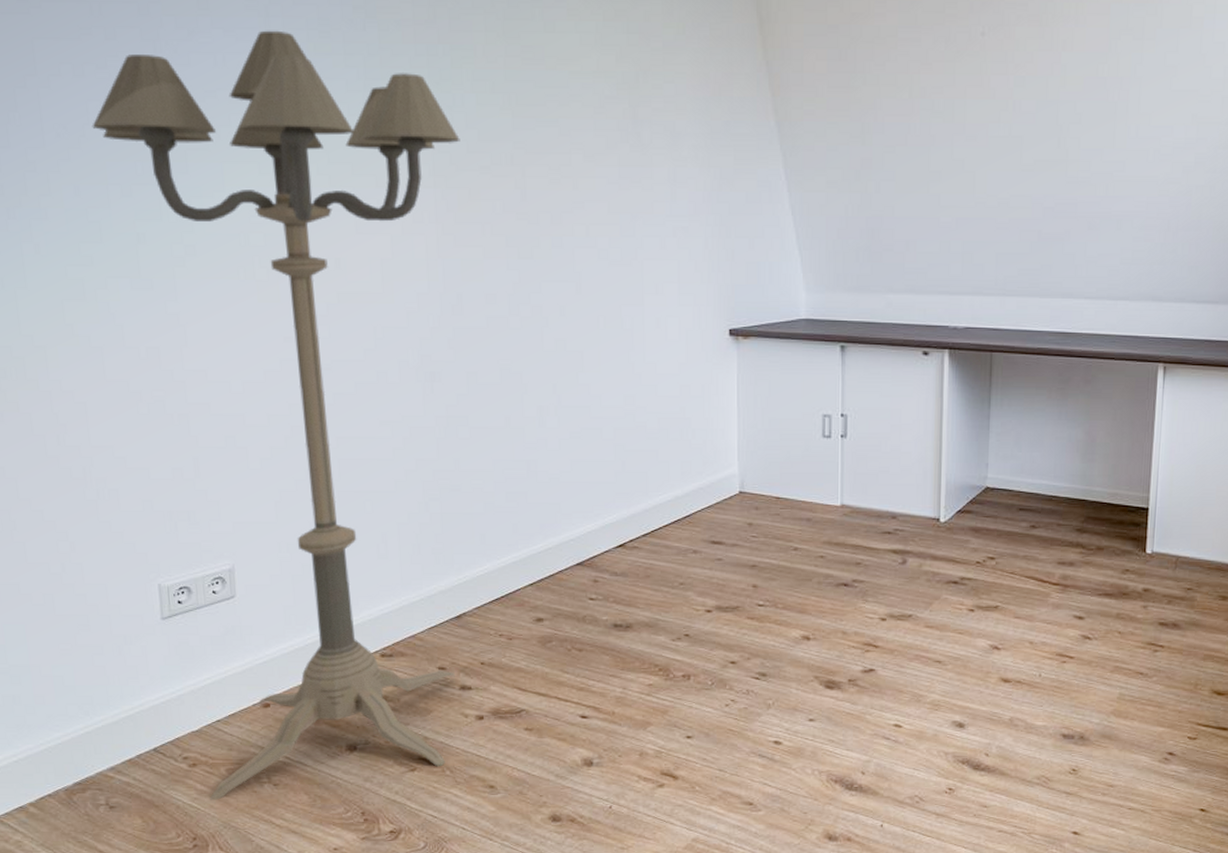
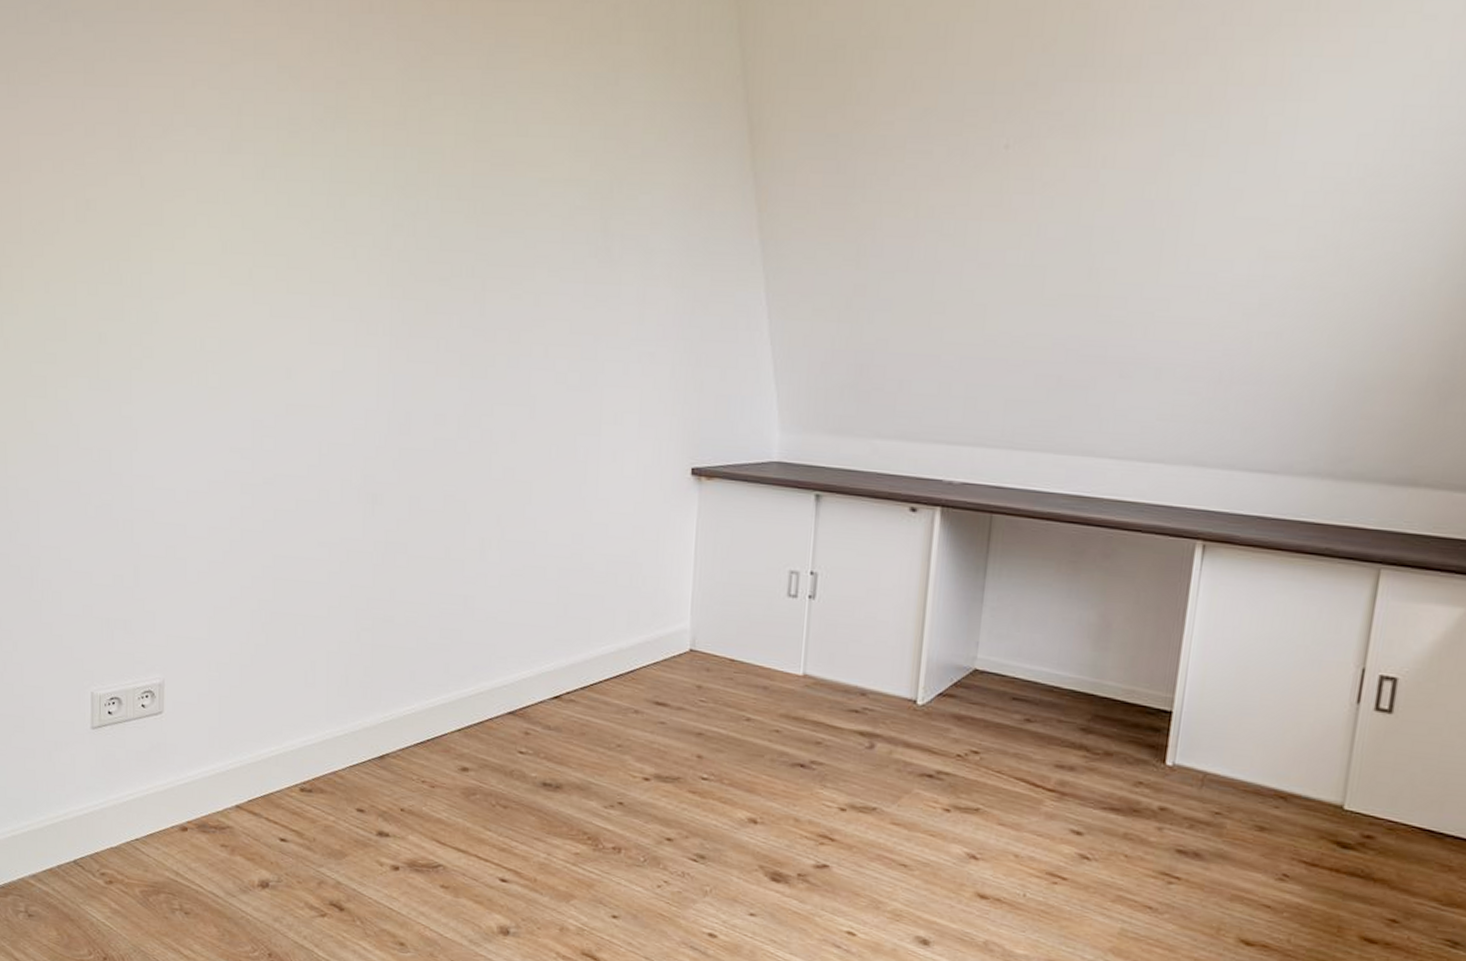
floor lamp: present [92,30,460,800] -> none [66,129,421,922]

